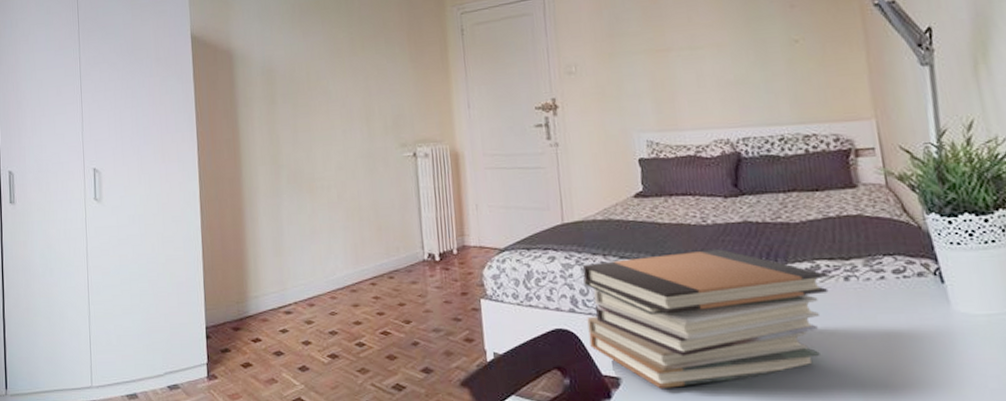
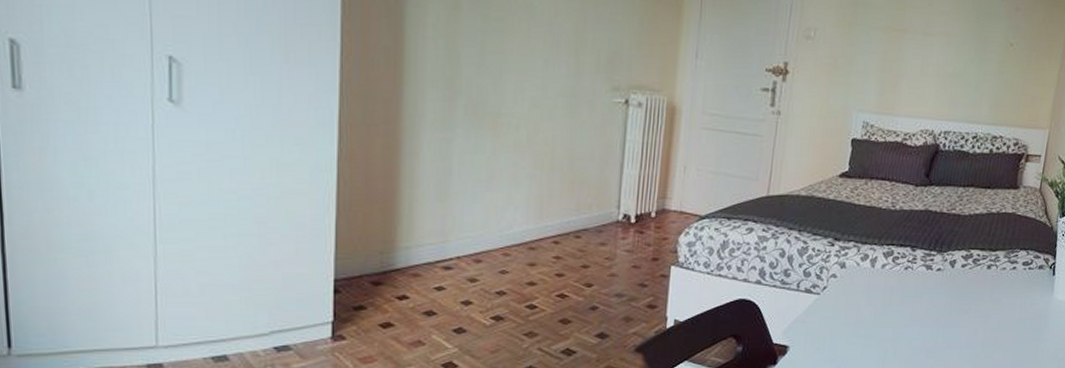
book stack: present [582,249,829,389] -> none [768,233,975,357]

